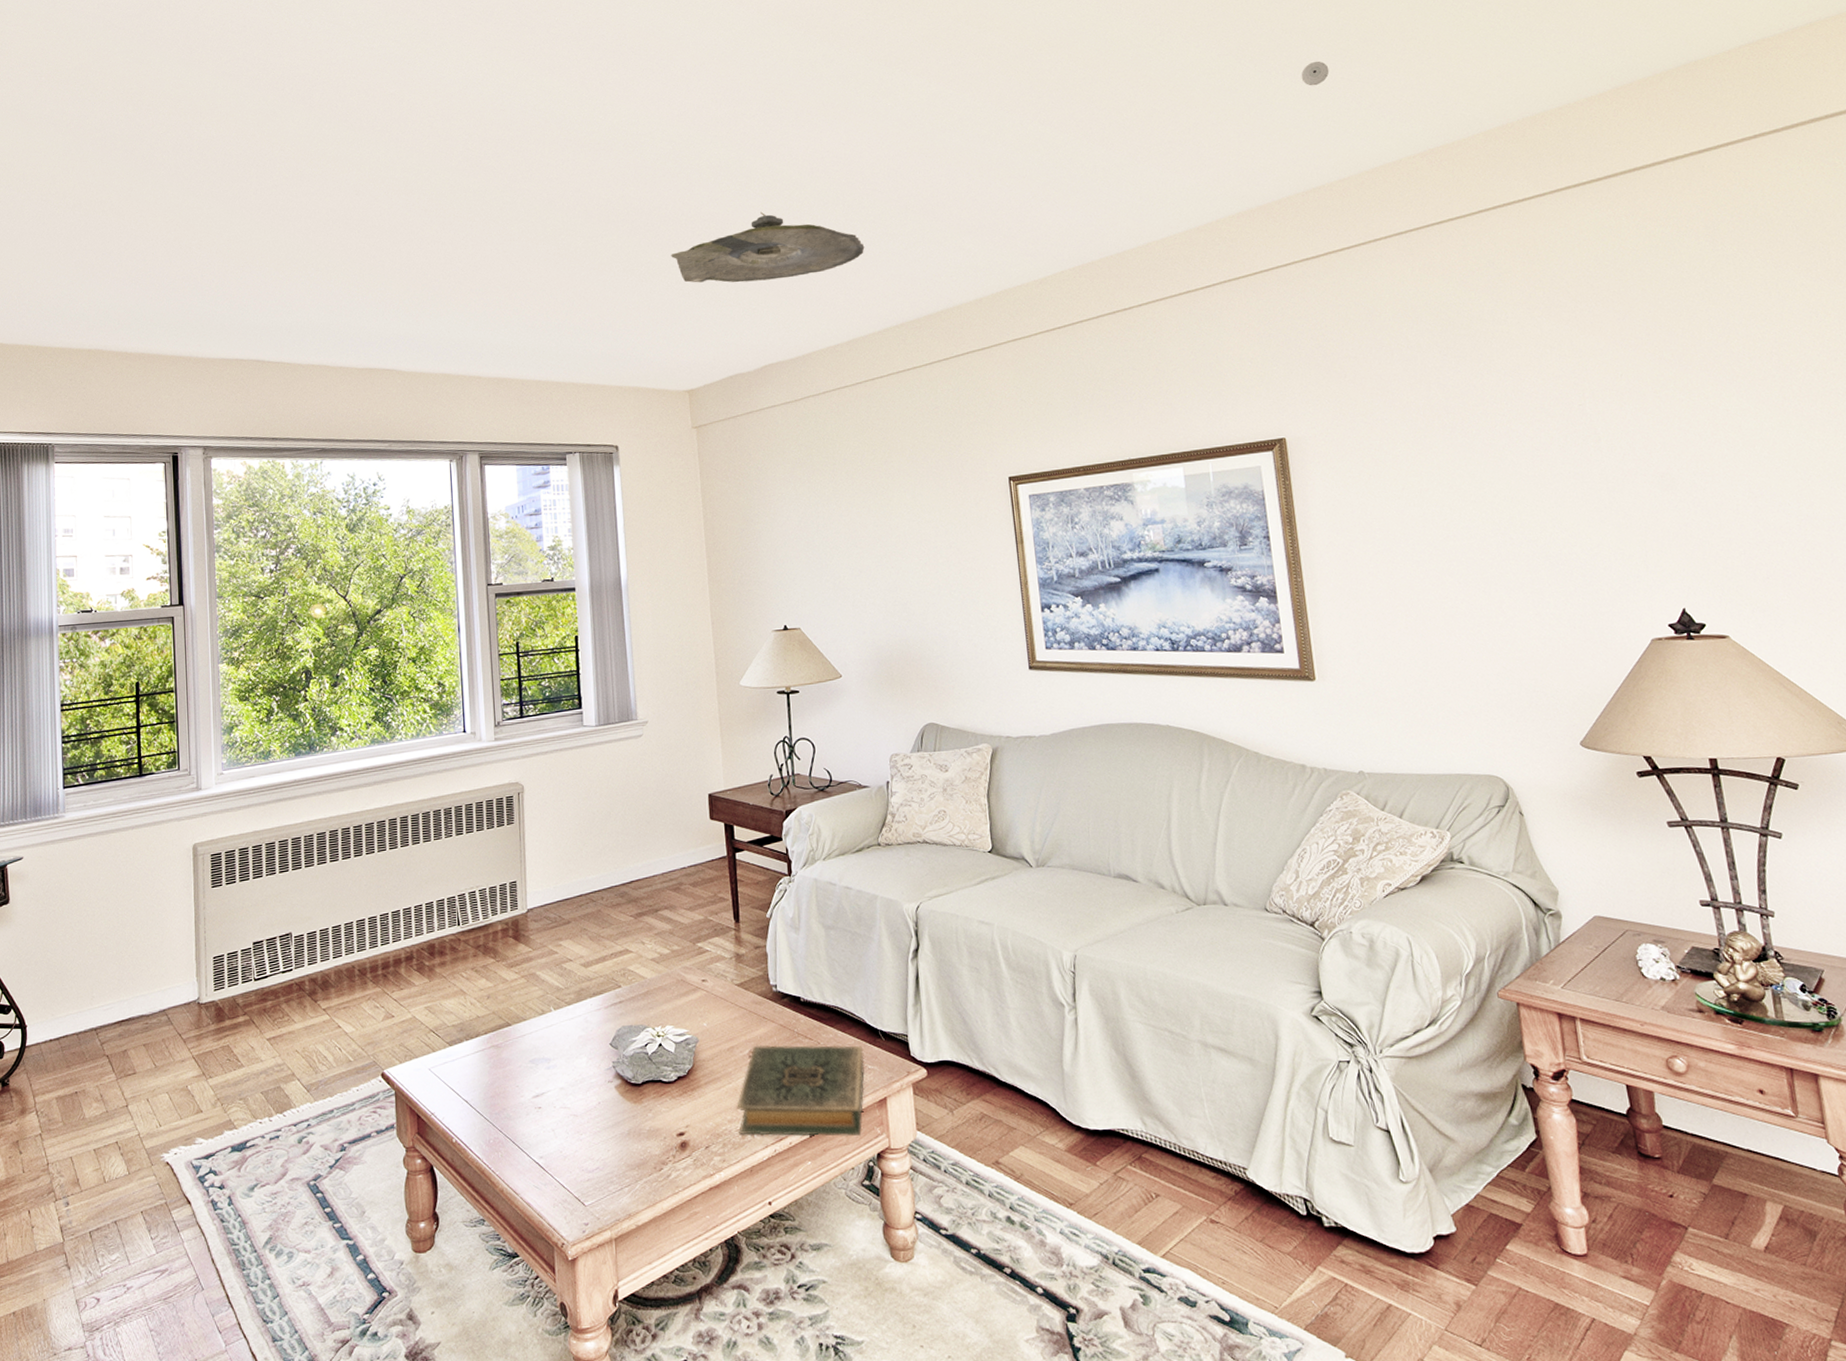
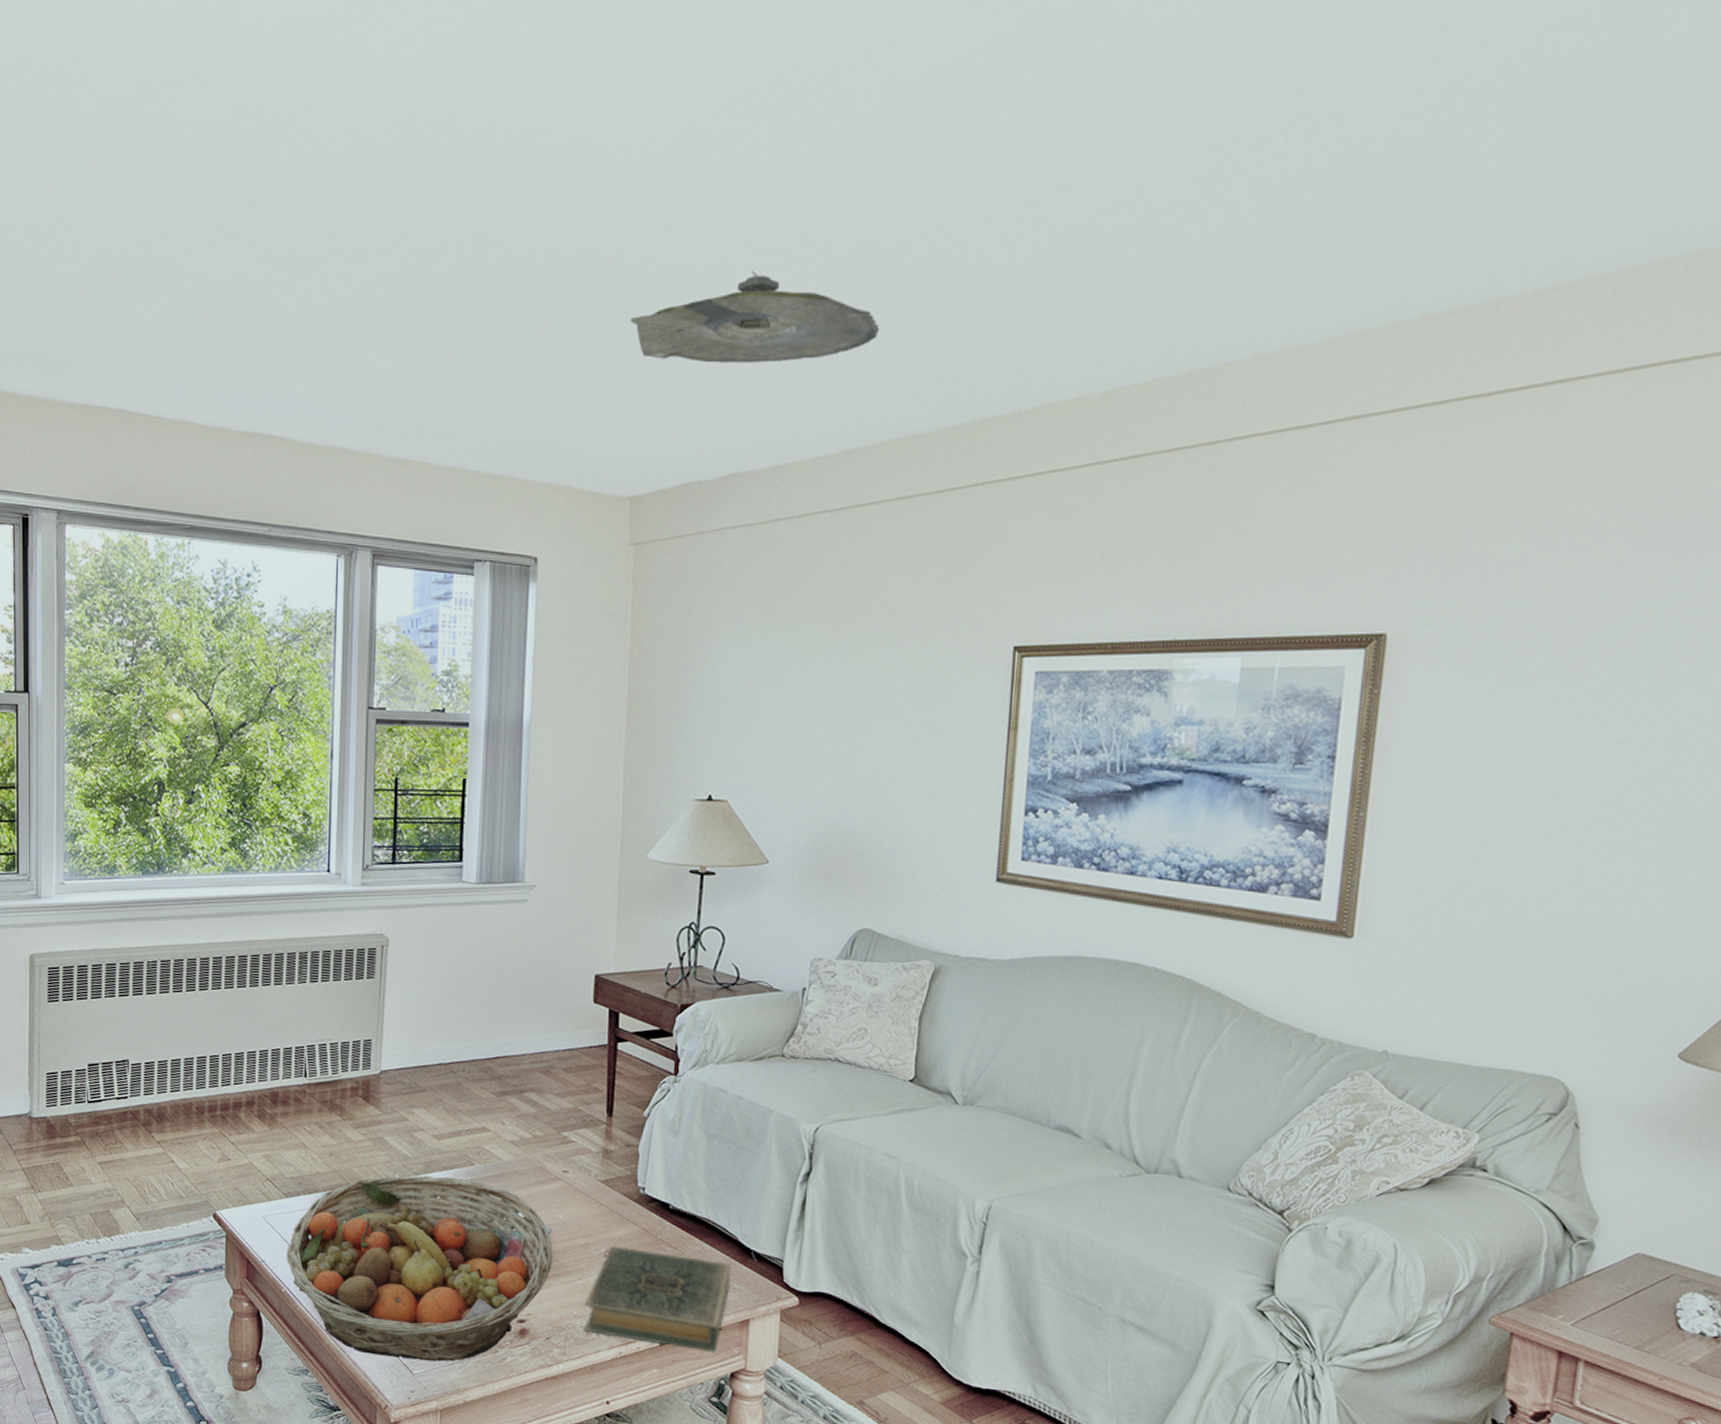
fruit basket: none [454,1002,703,1193] -> present [286,1175,553,1362]
smoke detector: present [1301,61,1330,86] -> none [1530,109,1575,147]

